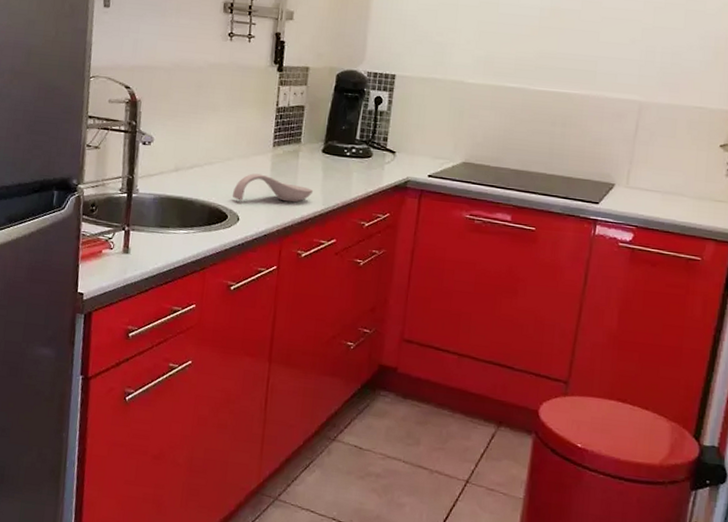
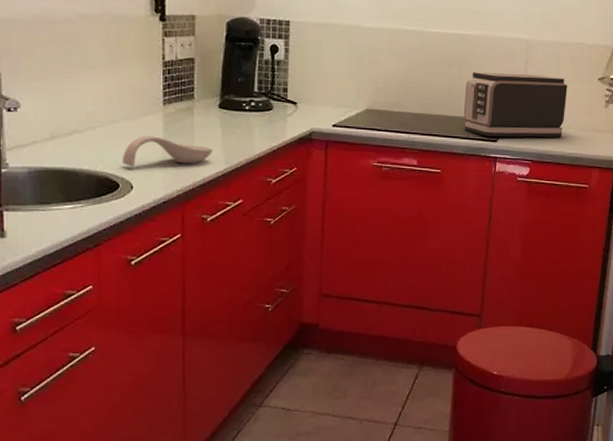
toaster: none [564,132,683,205] -> present [463,72,567,138]

